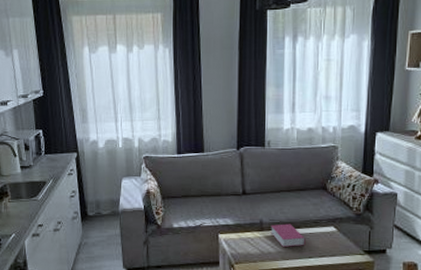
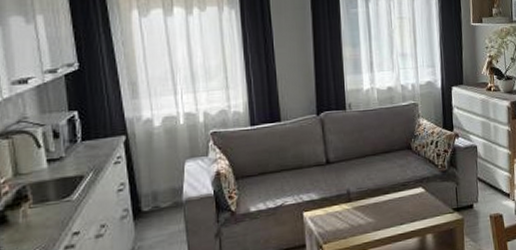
book: present [271,223,306,247] -> none [359,190,396,217]

